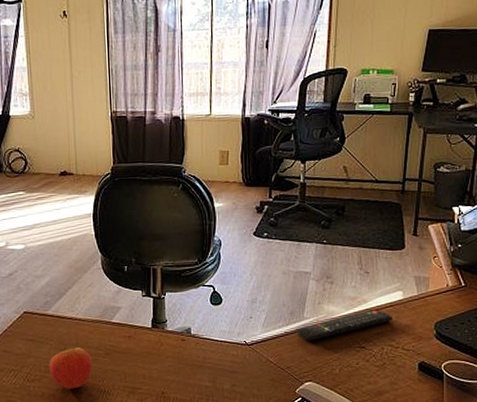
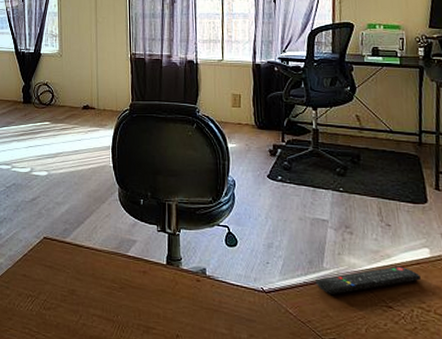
apple: present [49,347,93,389] -> none [65,276,107,322]

